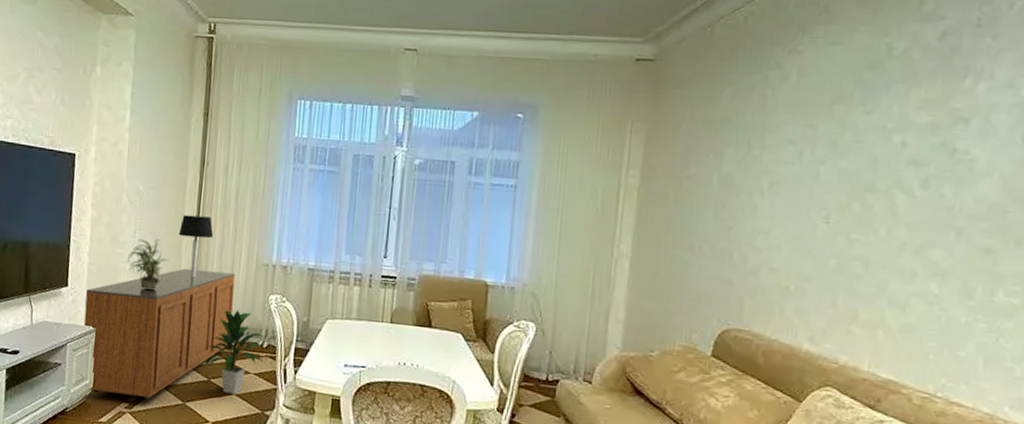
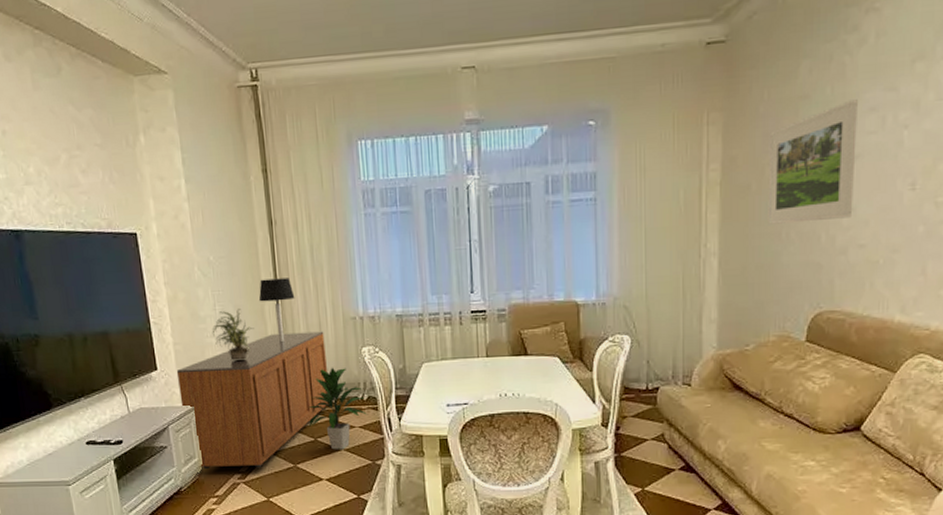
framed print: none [682,130,777,241] -> present [768,99,858,225]

